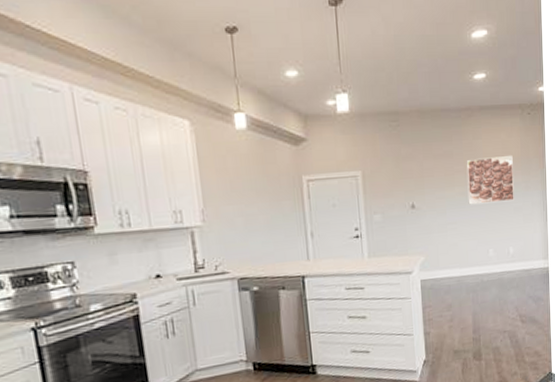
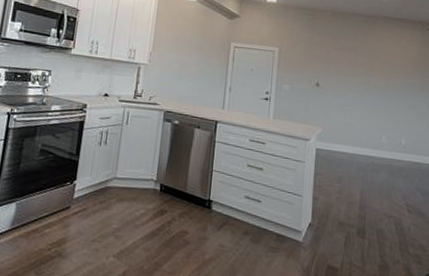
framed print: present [466,156,514,205] -> none [367,57,411,99]

